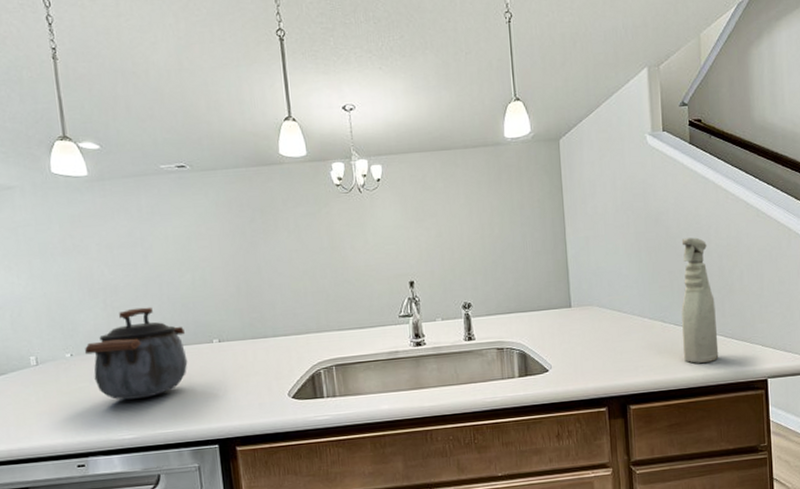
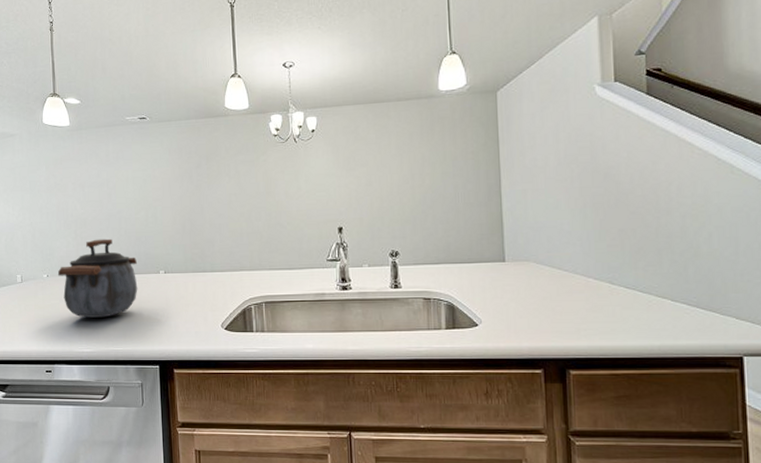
spray bottle: present [681,237,719,363] -> none [634,194,680,331]

